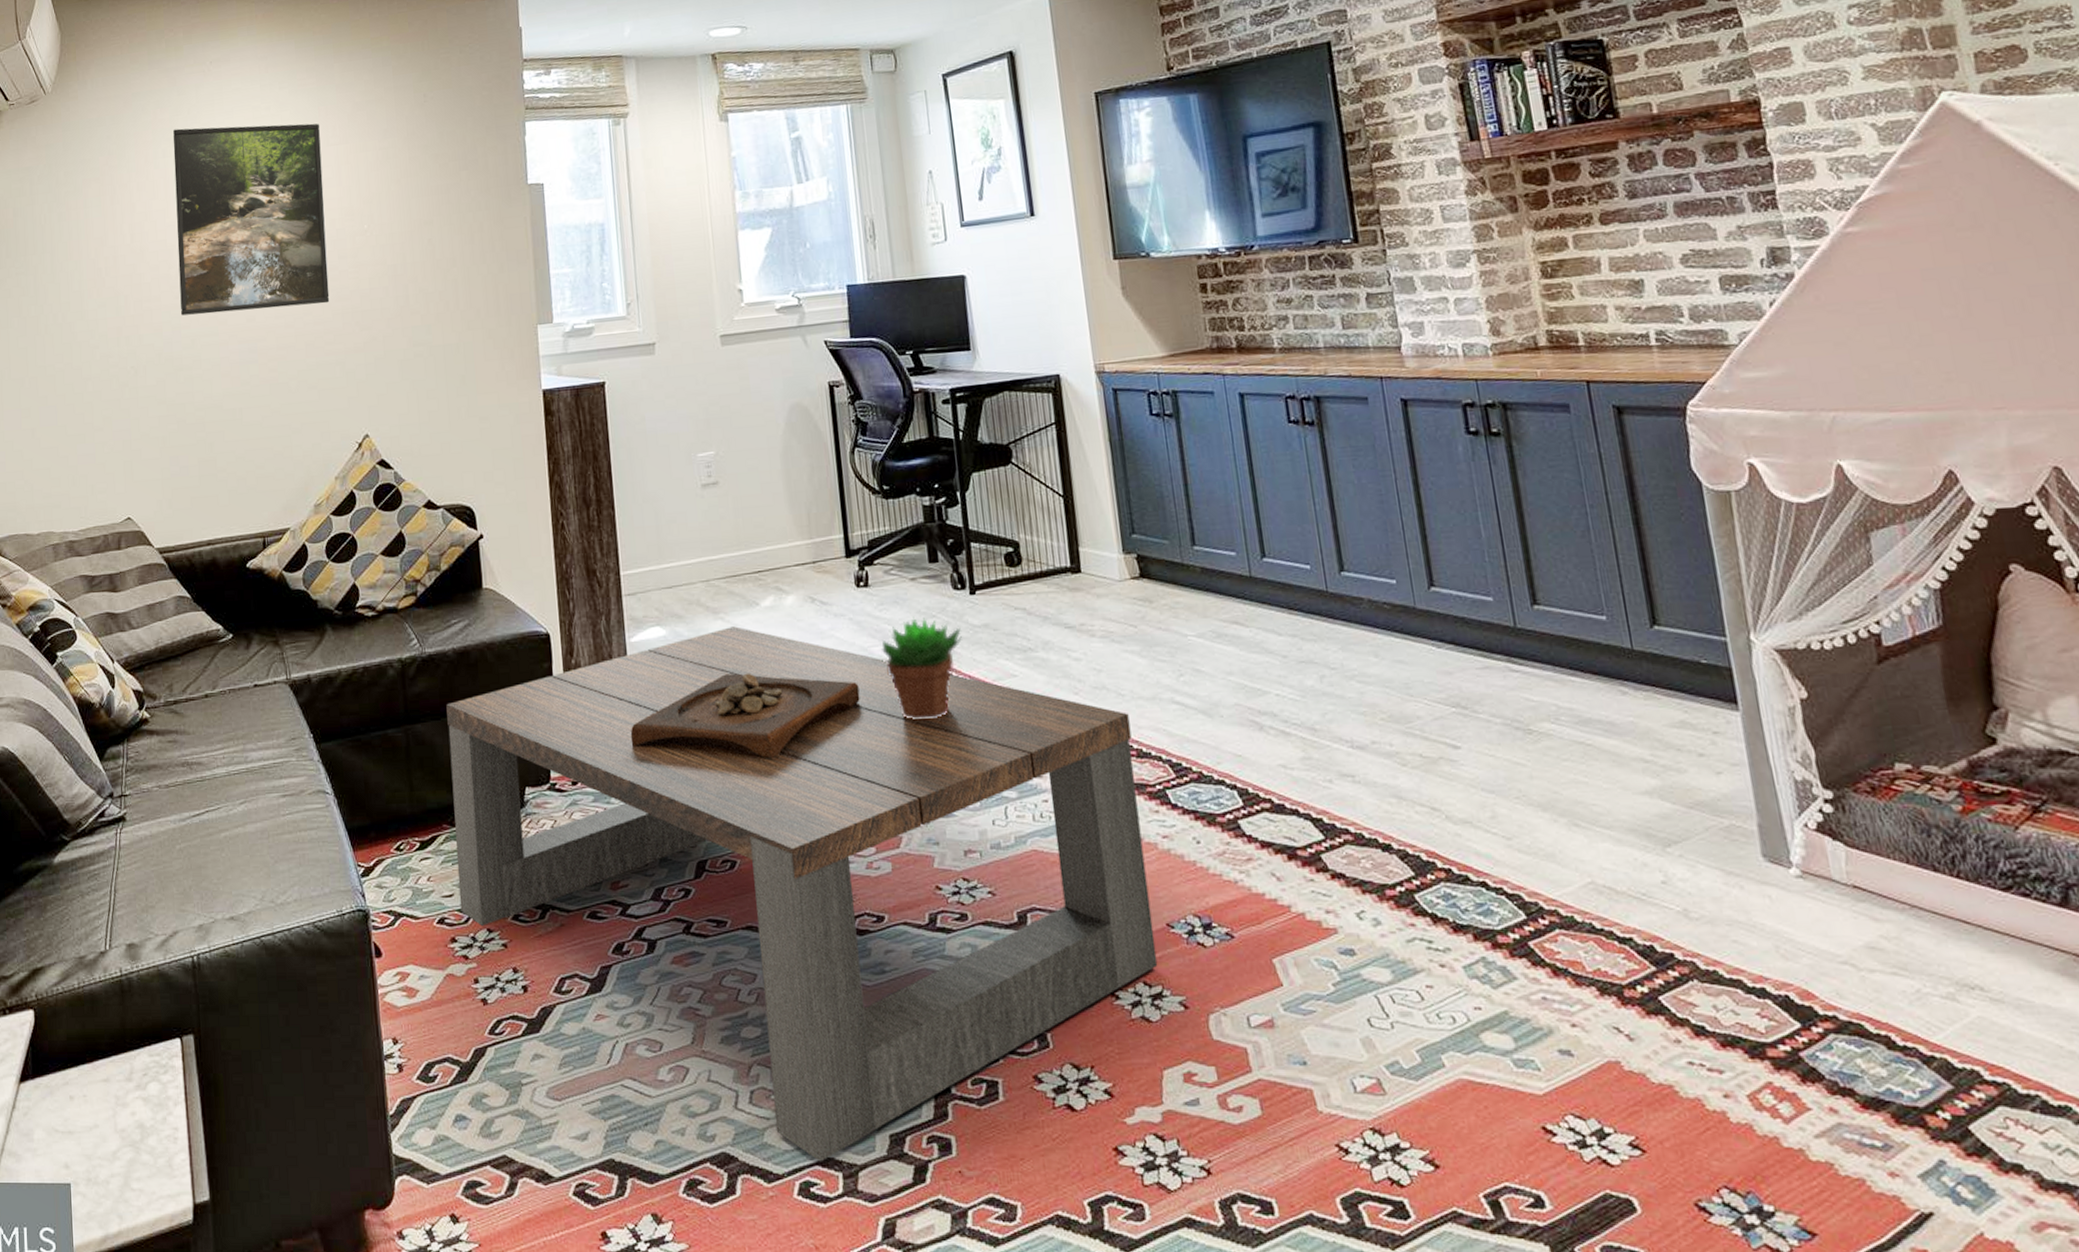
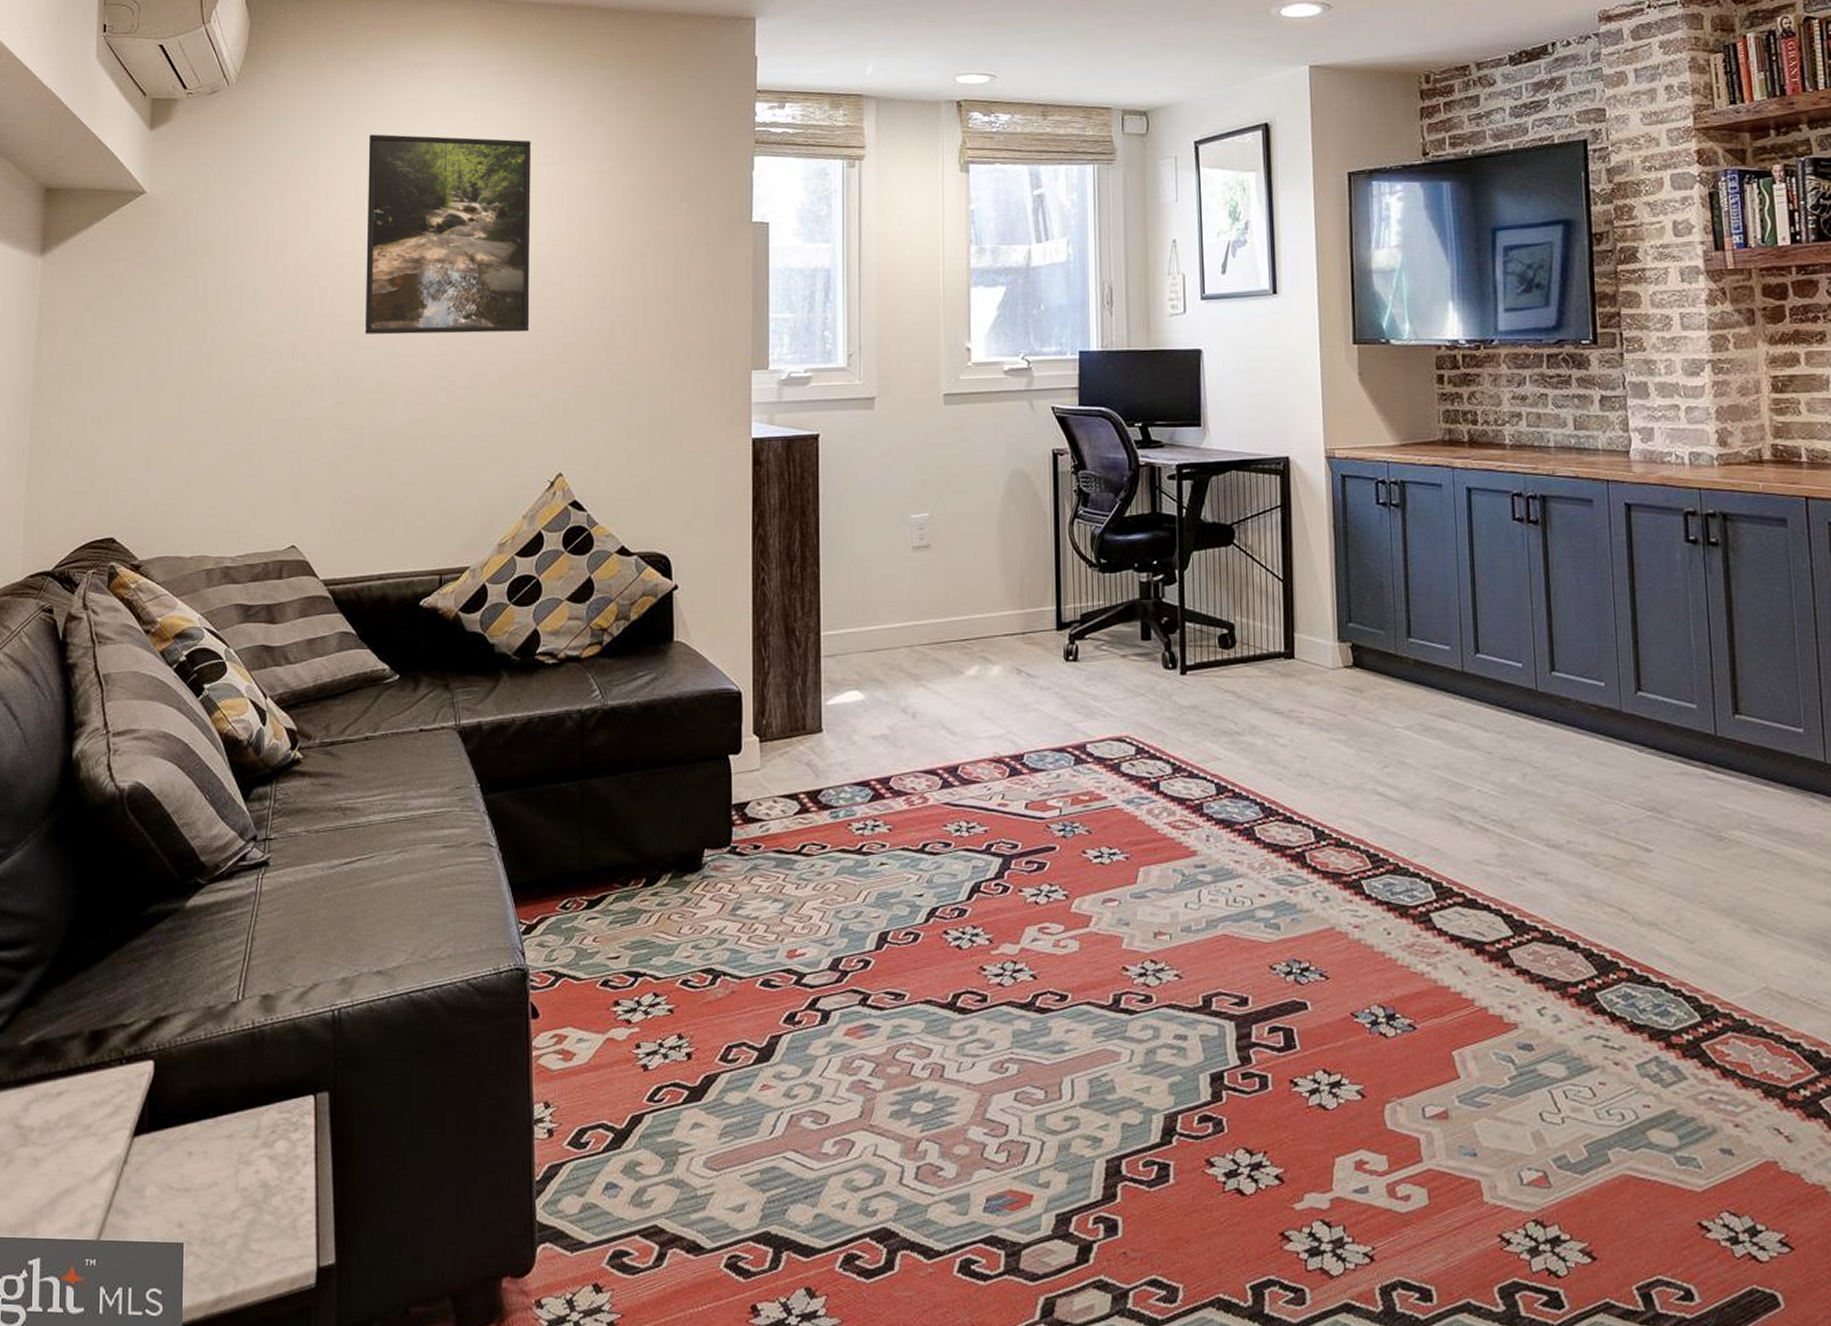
coffee table: present [446,626,1158,1162] -> none [626,694,1339,1240]
wooden tray: present [630,673,860,760] -> none [819,742,1060,832]
succulent plant: present [881,617,962,720] -> none [1085,694,1169,799]

